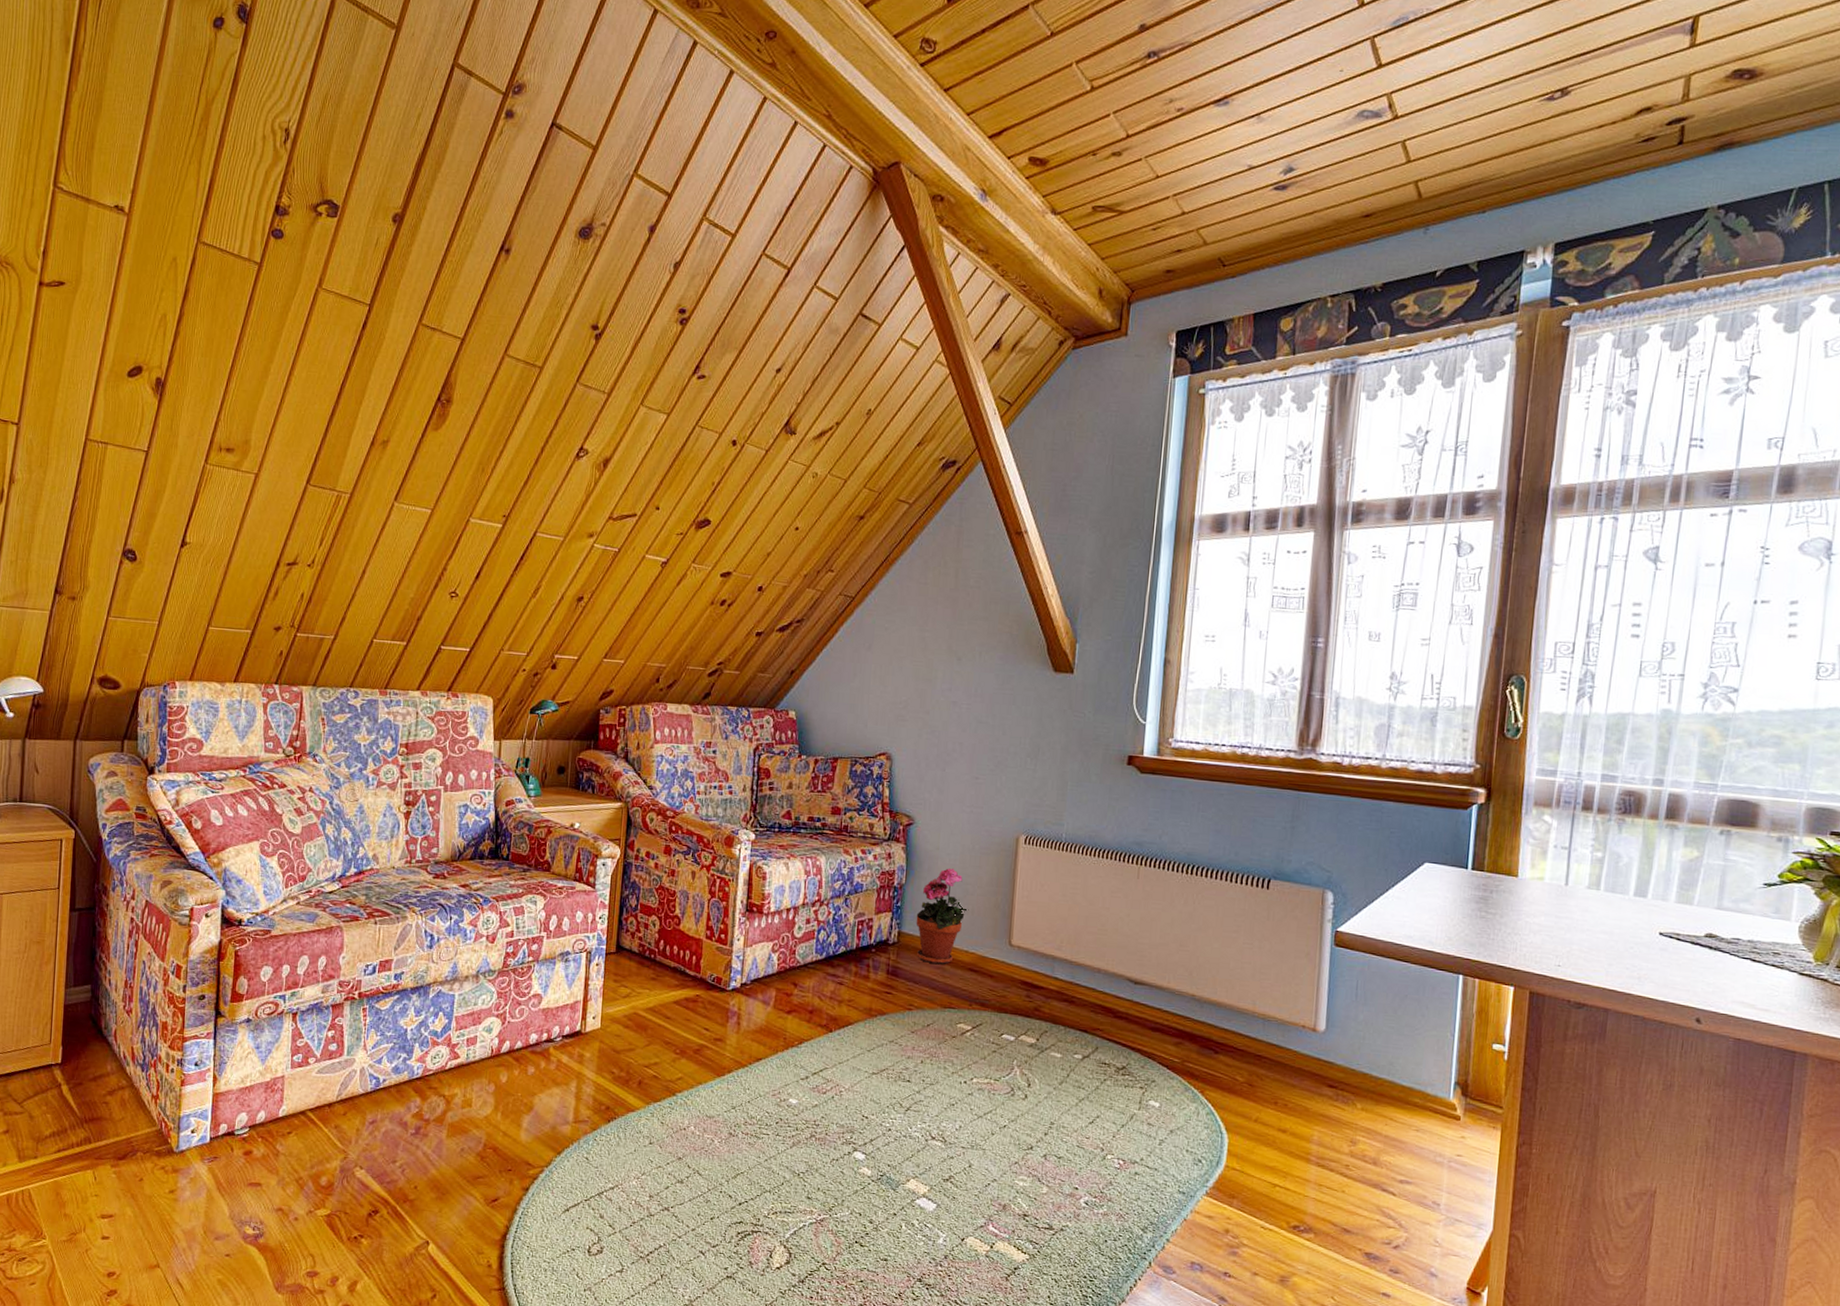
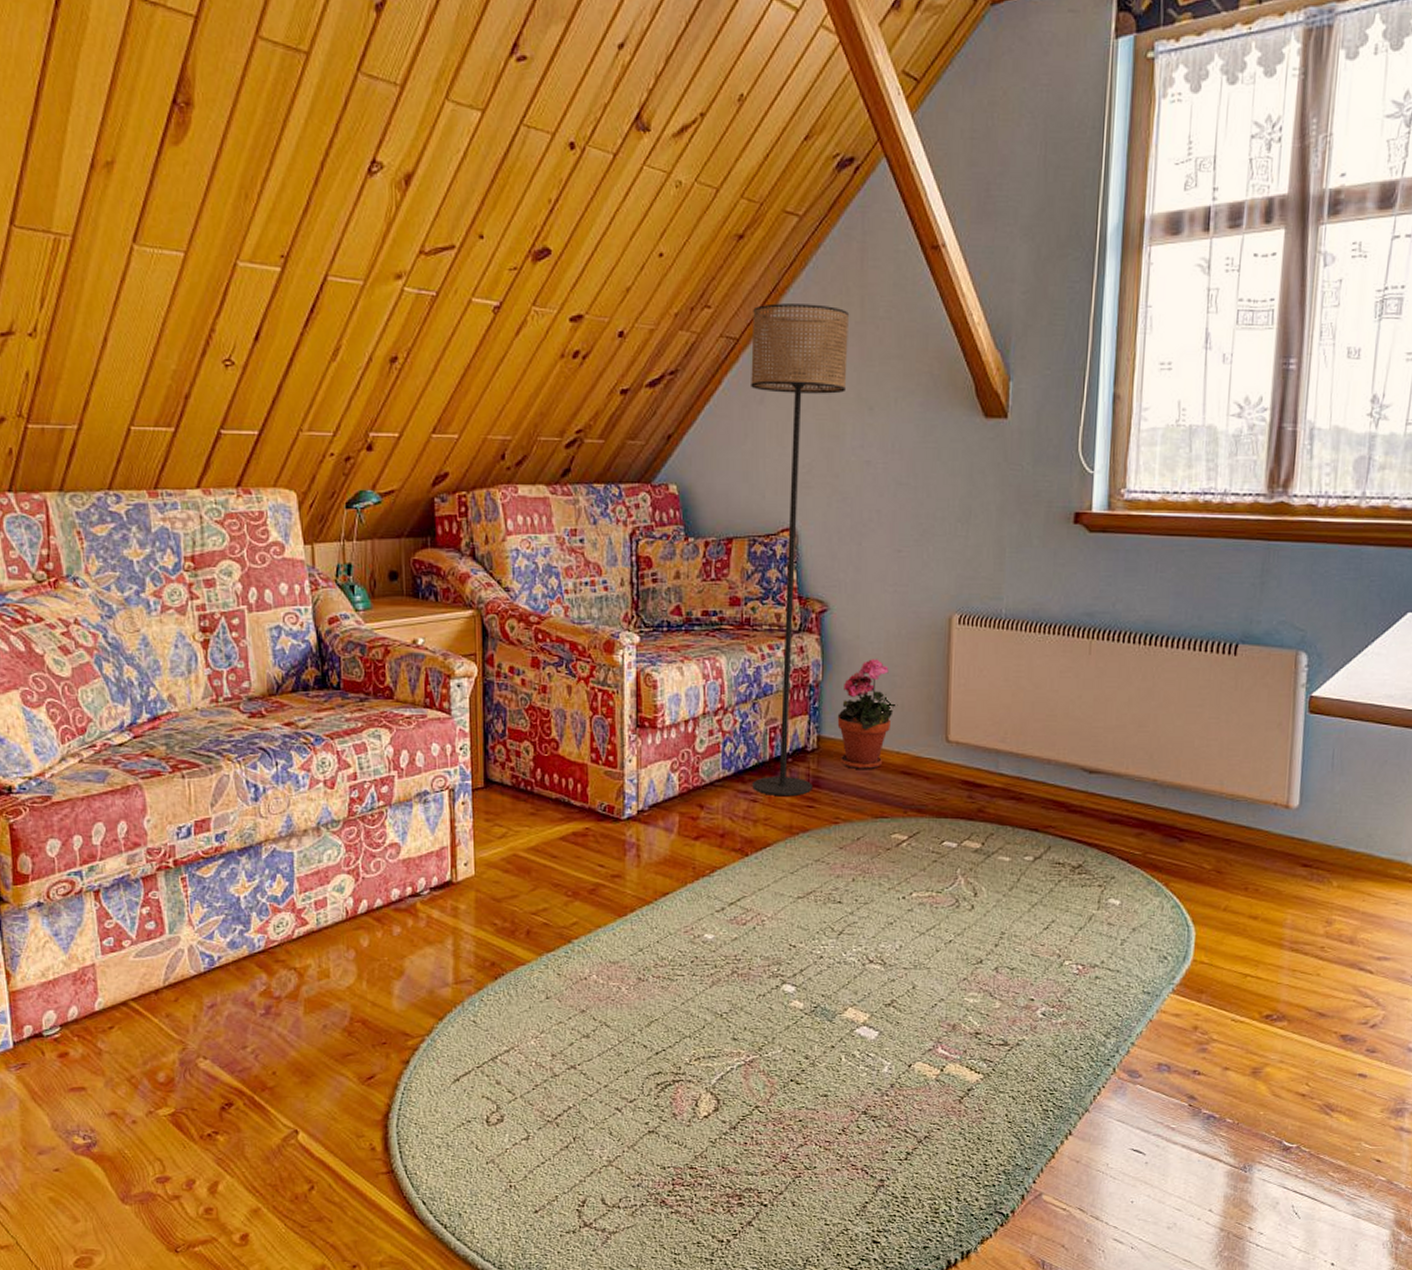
floor lamp: none [840,571,946,983] -> present [751,303,850,797]

